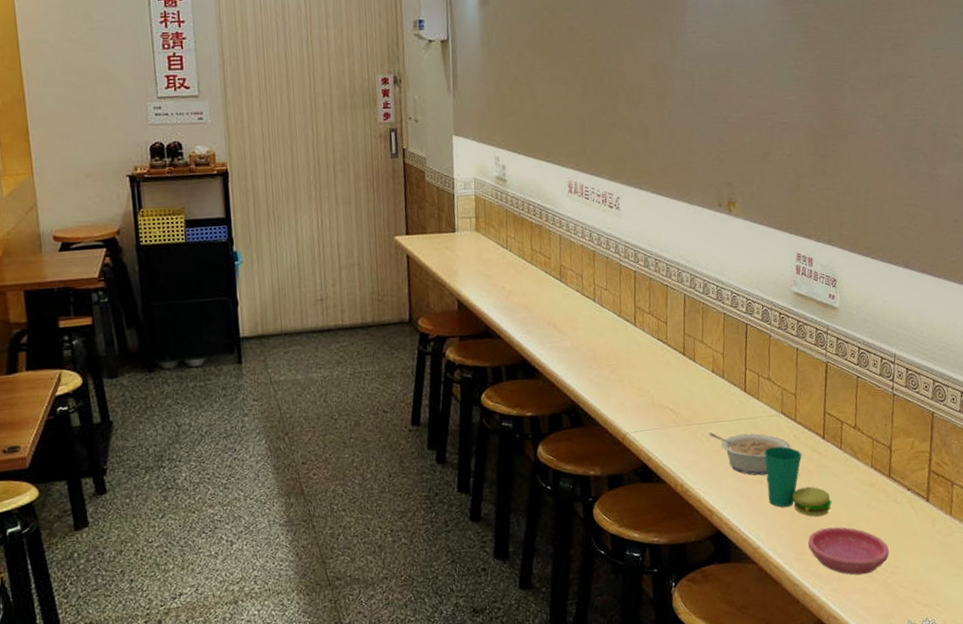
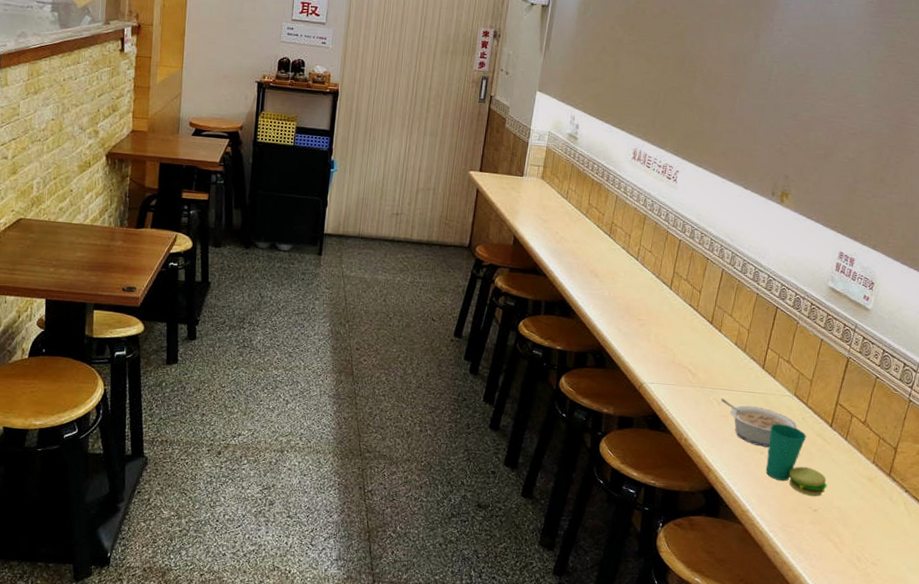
saucer: present [808,526,889,575] -> none [796,508,875,559]

